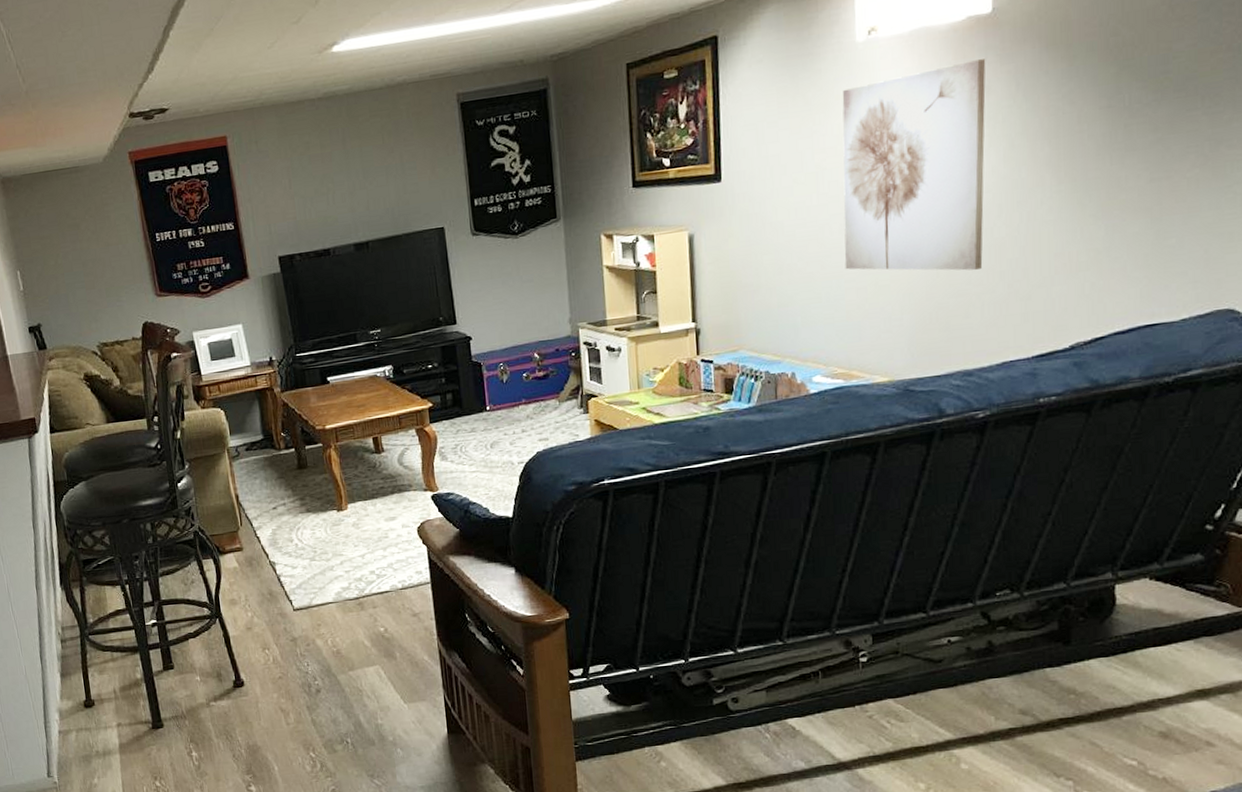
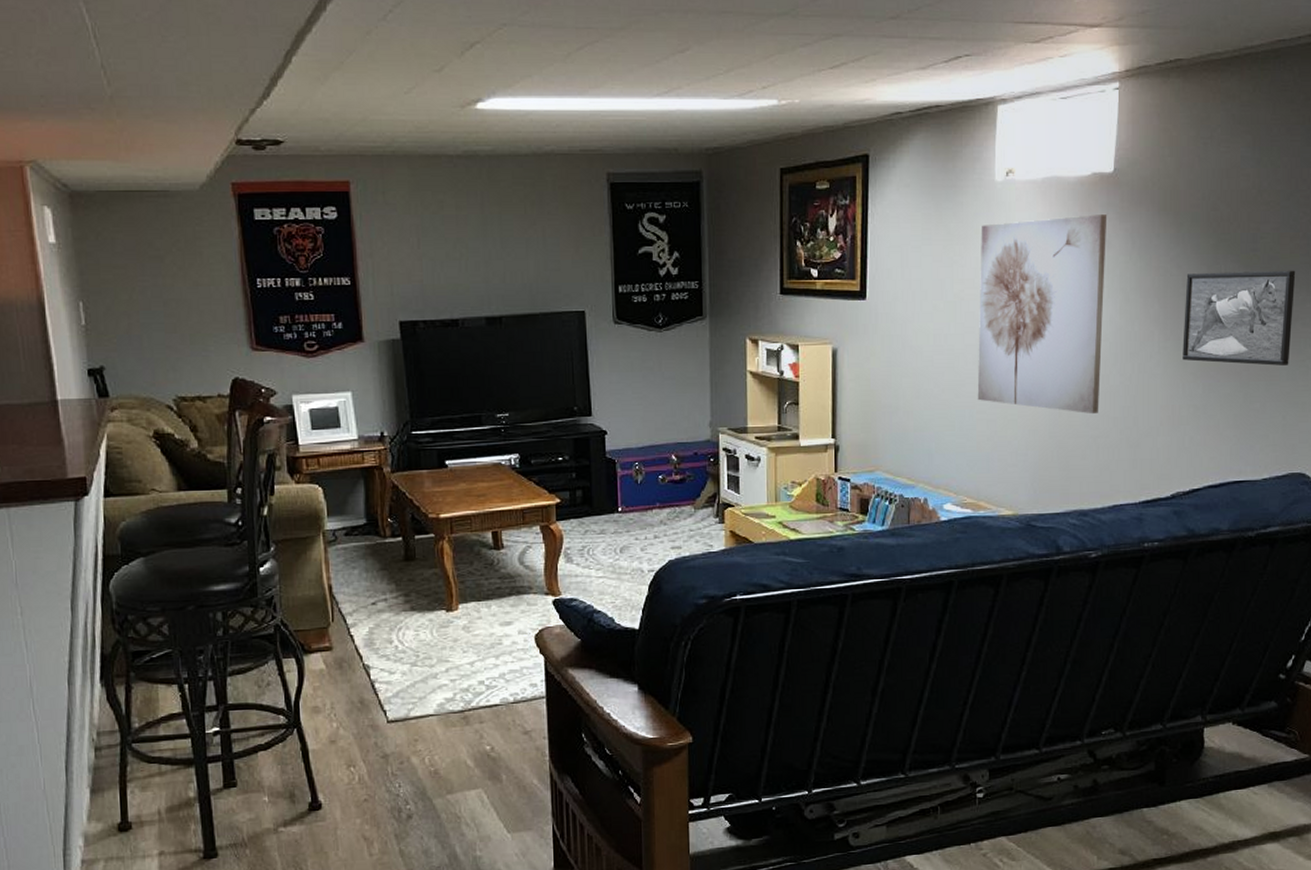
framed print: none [1079,87,1219,203] -> present [1183,270,1296,366]

